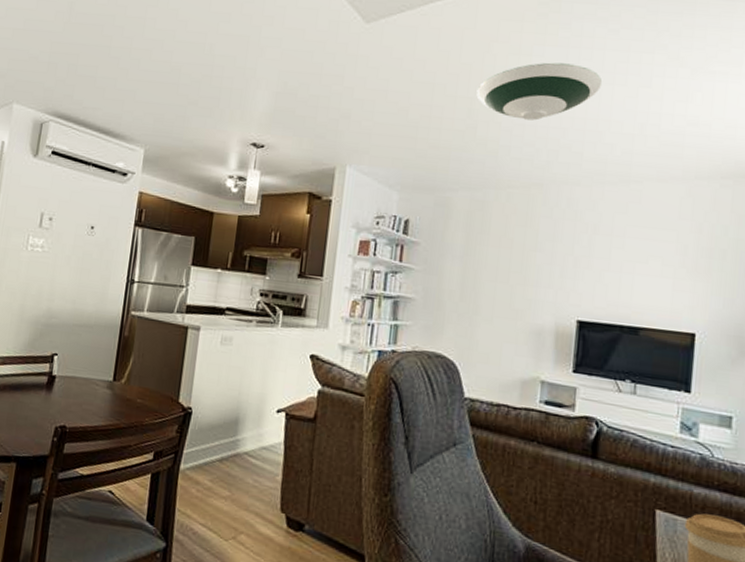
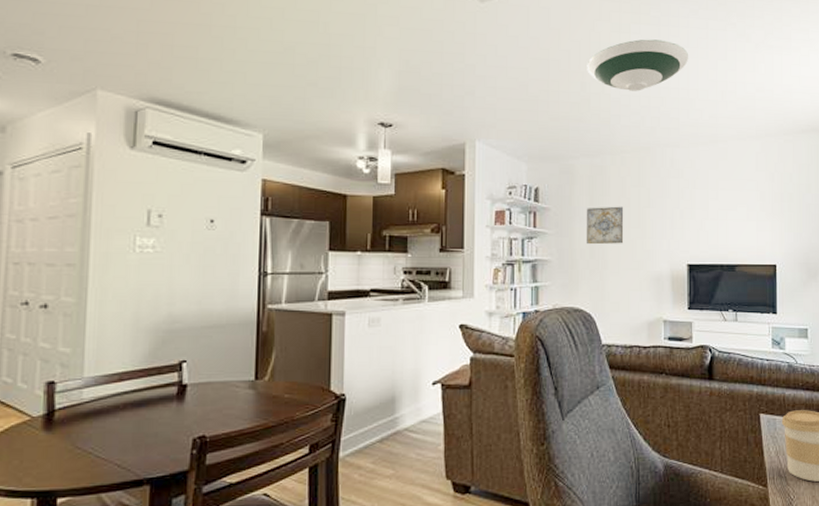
wall art: none [457,245,505,289] -> present [587,206,624,245]

